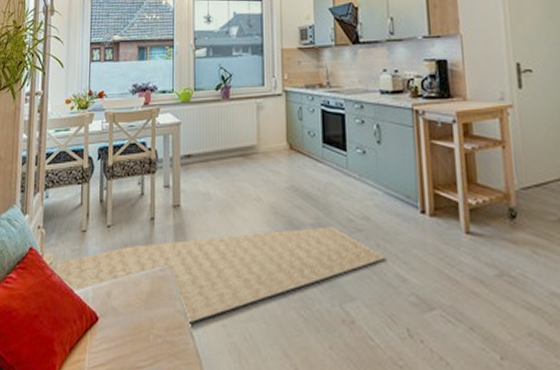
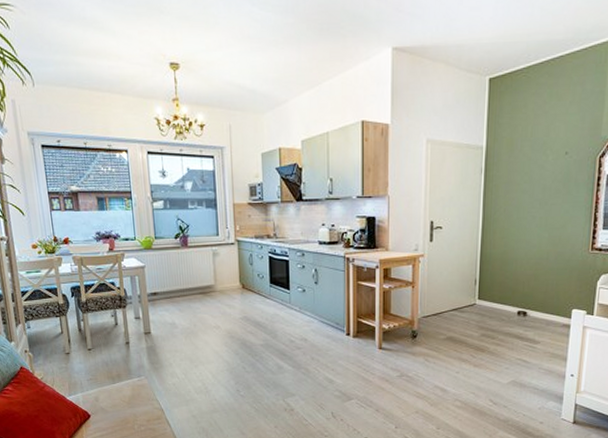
rug: present [56,226,386,324] -> none [47,346,319,416]

